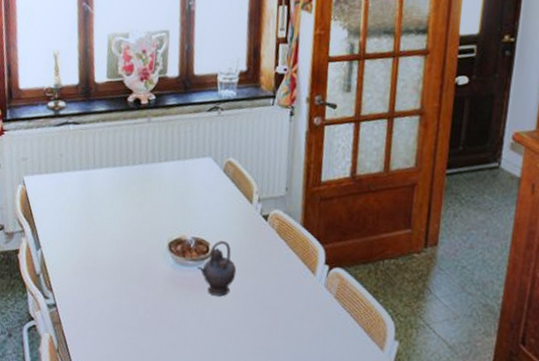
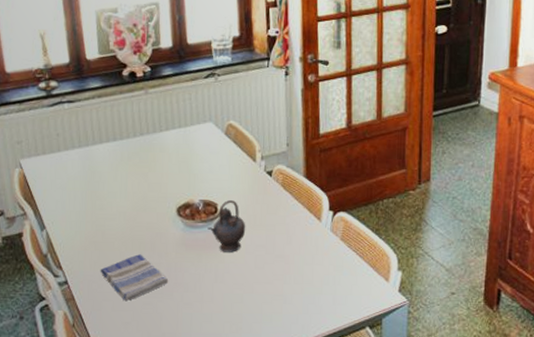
dish towel: none [88,286,154,333] -> present [100,254,169,300]

